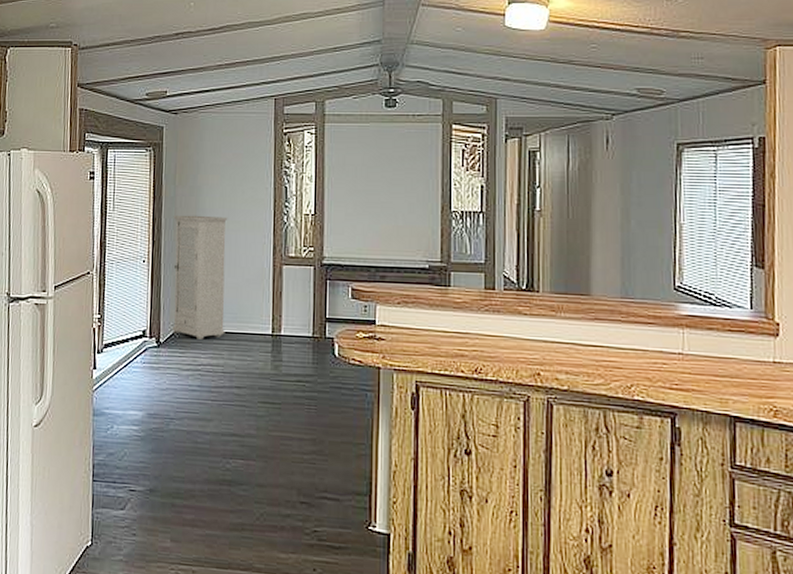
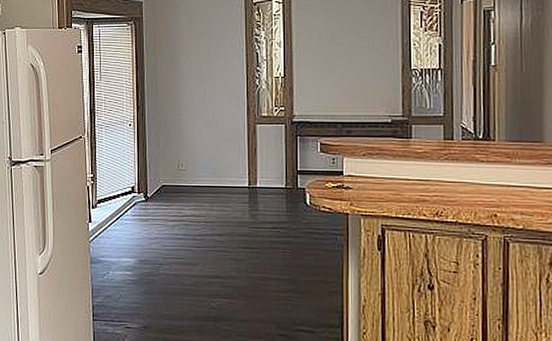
cabinet: present [172,215,227,339] -> none [155,81,206,193]

